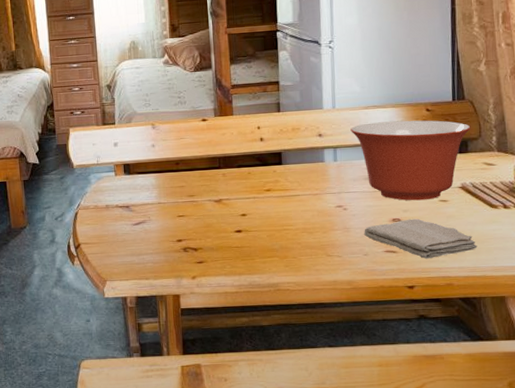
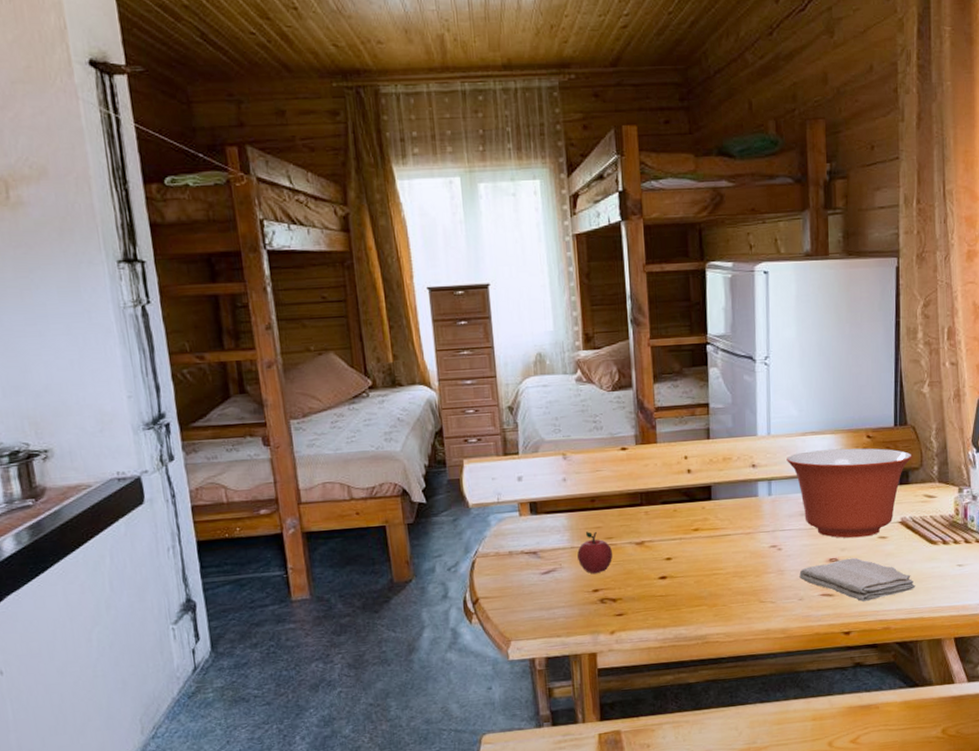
apple: none [164,189,195,227] -> present [577,531,613,574]

